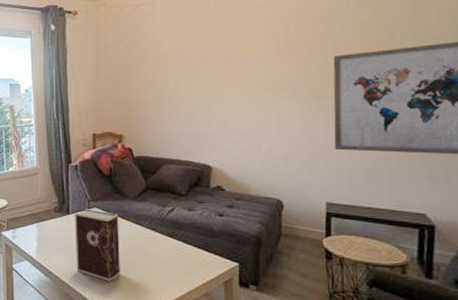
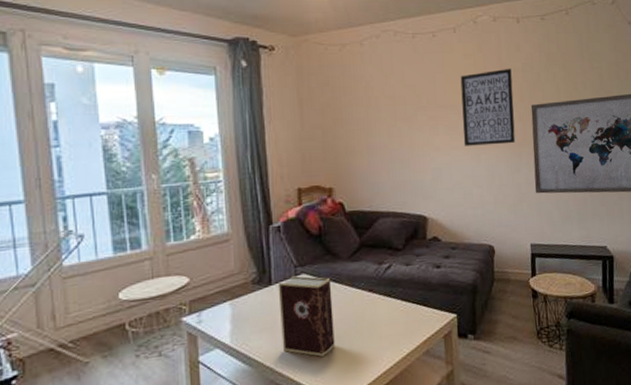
wall art: none [252,18,313,99] -> present [460,68,516,146]

